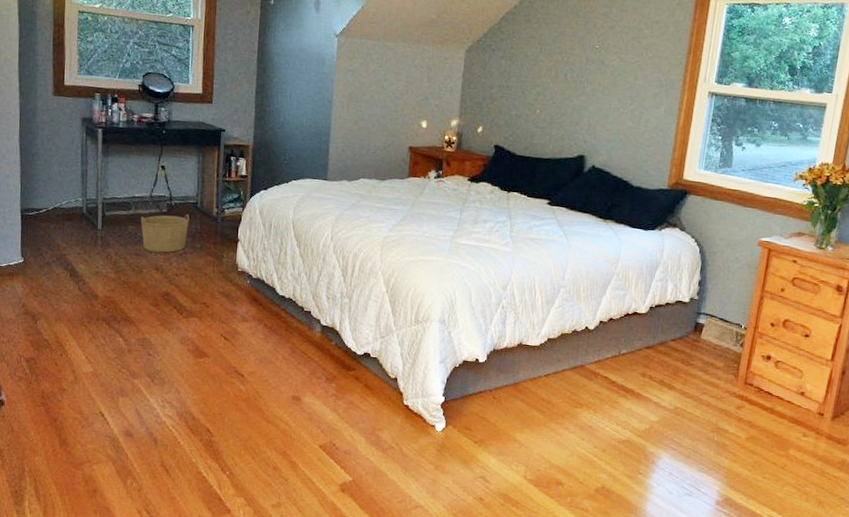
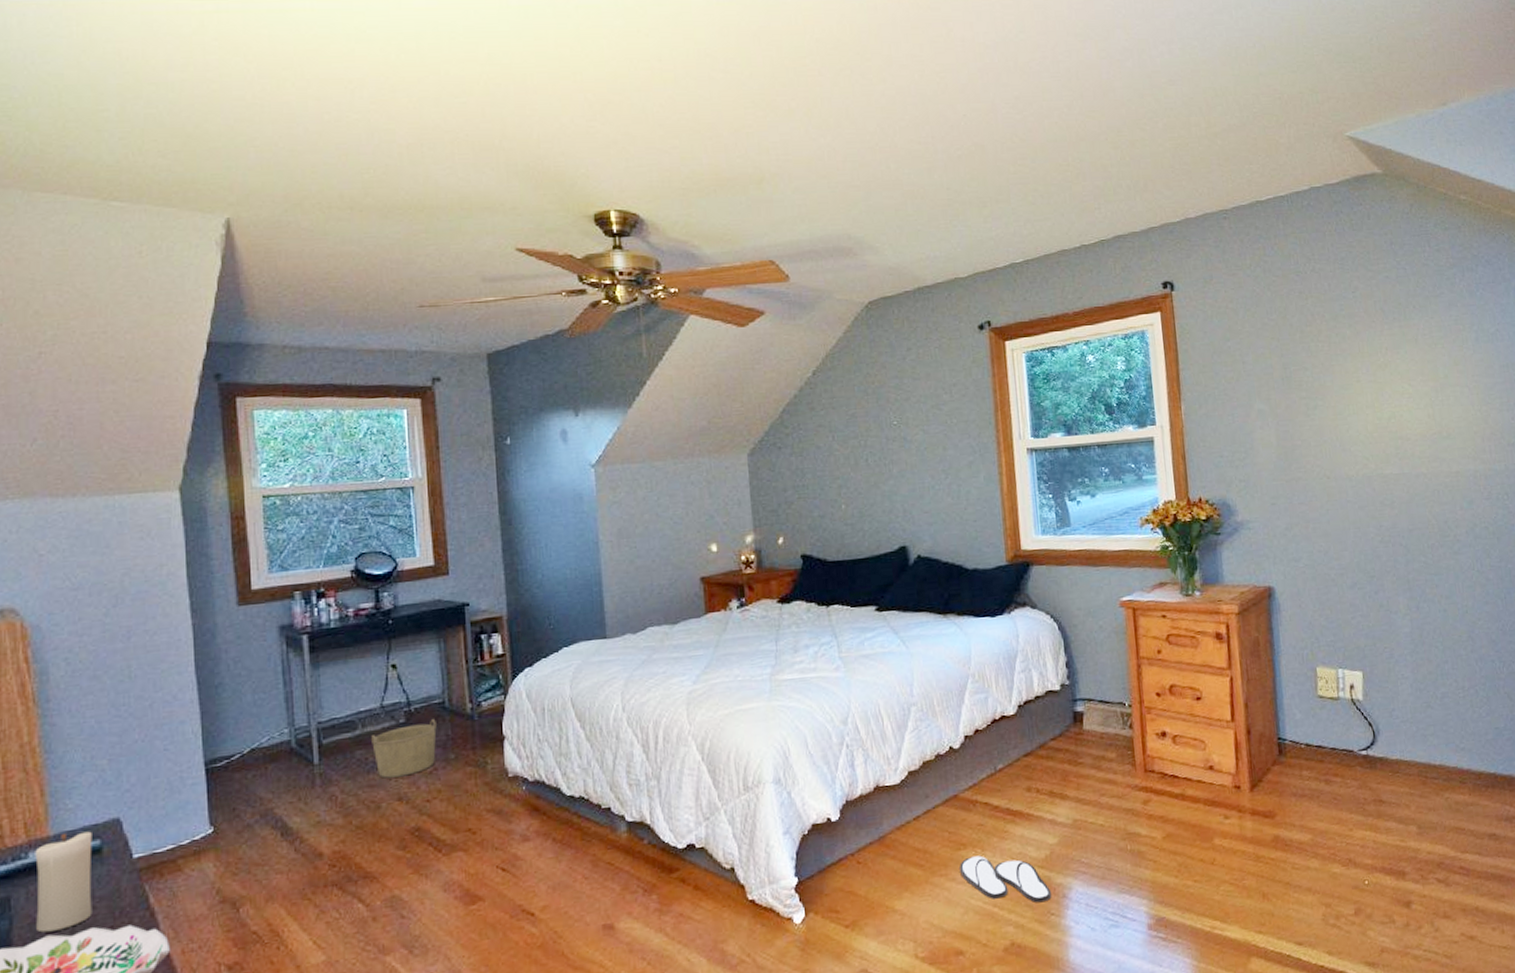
slippers: none [573,415,644,463] -> present [959,855,1052,903]

